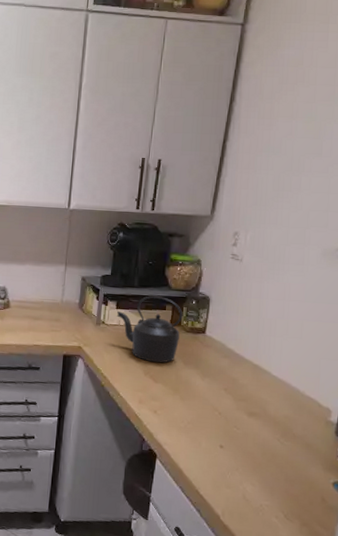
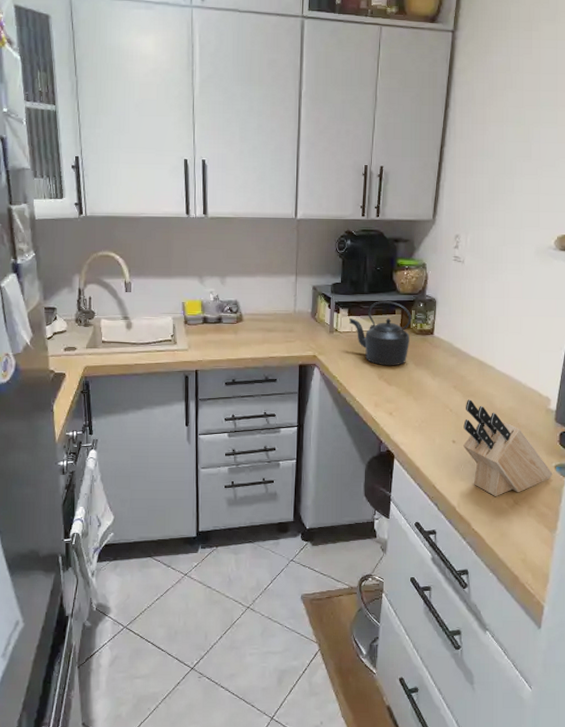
knife block: none [231,404,330,509] -> present [463,399,553,496]

